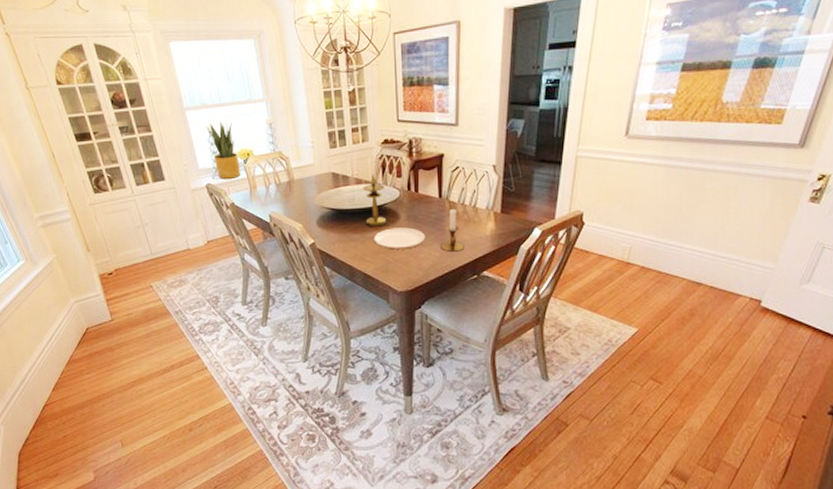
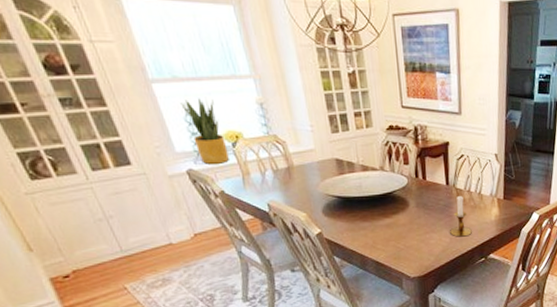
candlestick: present [363,174,387,227] -> none [369,161,396,215]
plate: present [374,227,425,250] -> none [384,214,435,237]

